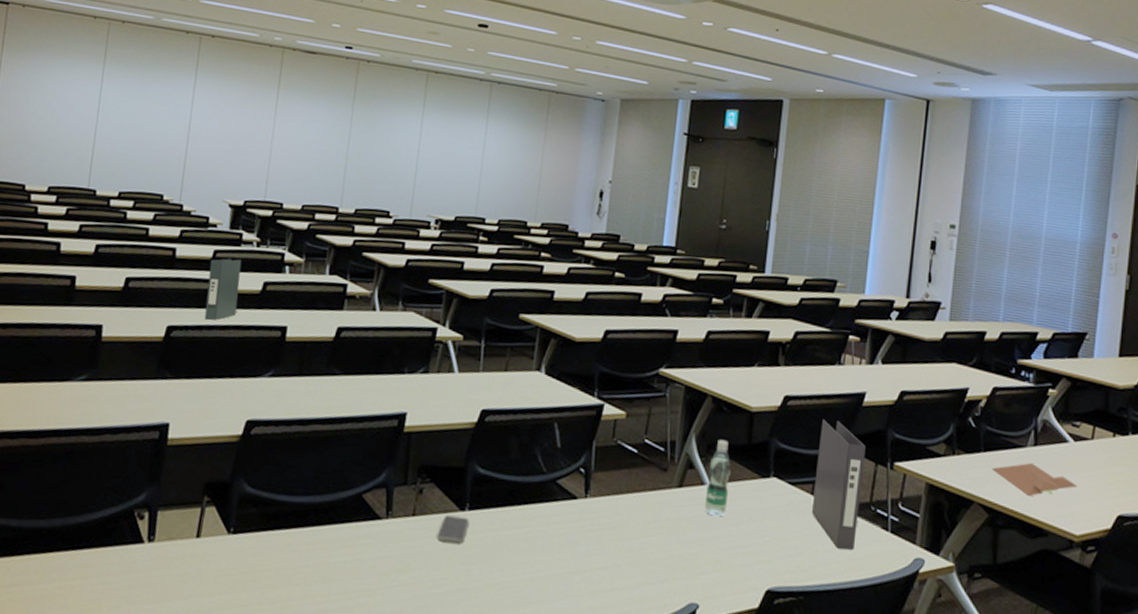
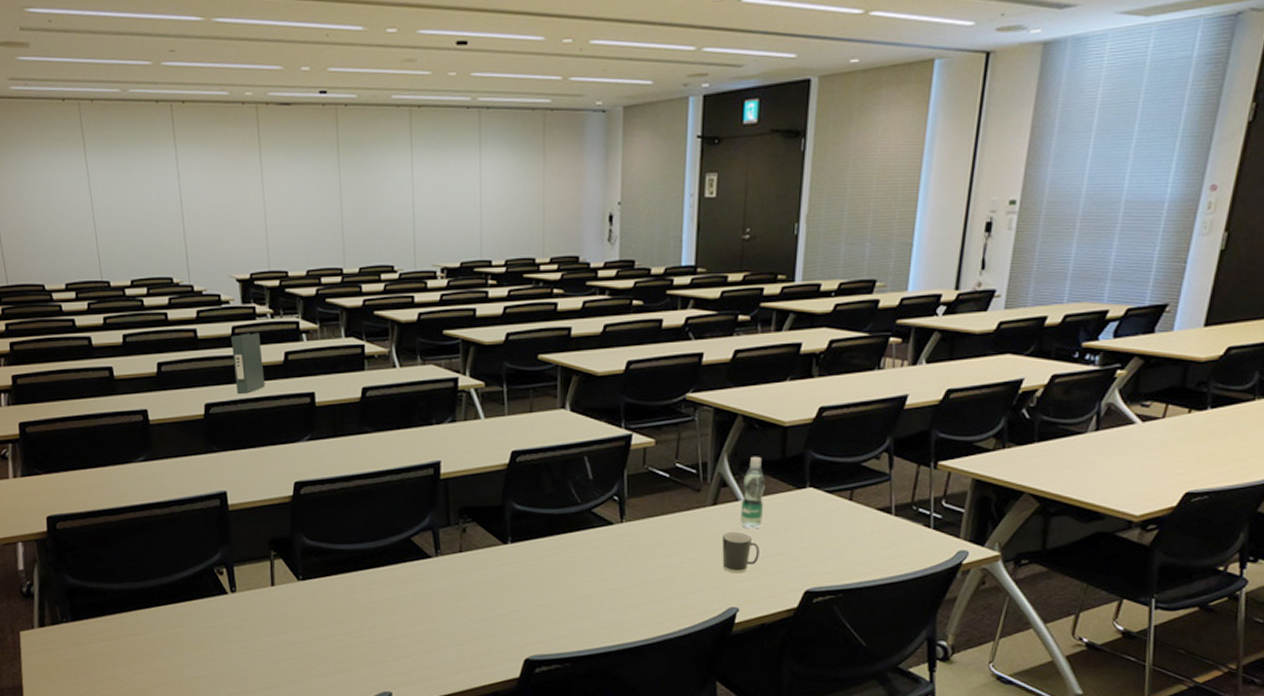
mobile phone: present [437,515,469,543] -> none [485,549,513,572]
mug: none [684,518,723,565] -> present [721,531,759,573]
binder: present [811,419,866,550] -> none [849,426,907,548]
papers: present [993,462,1077,496] -> none [1046,448,1141,481]

